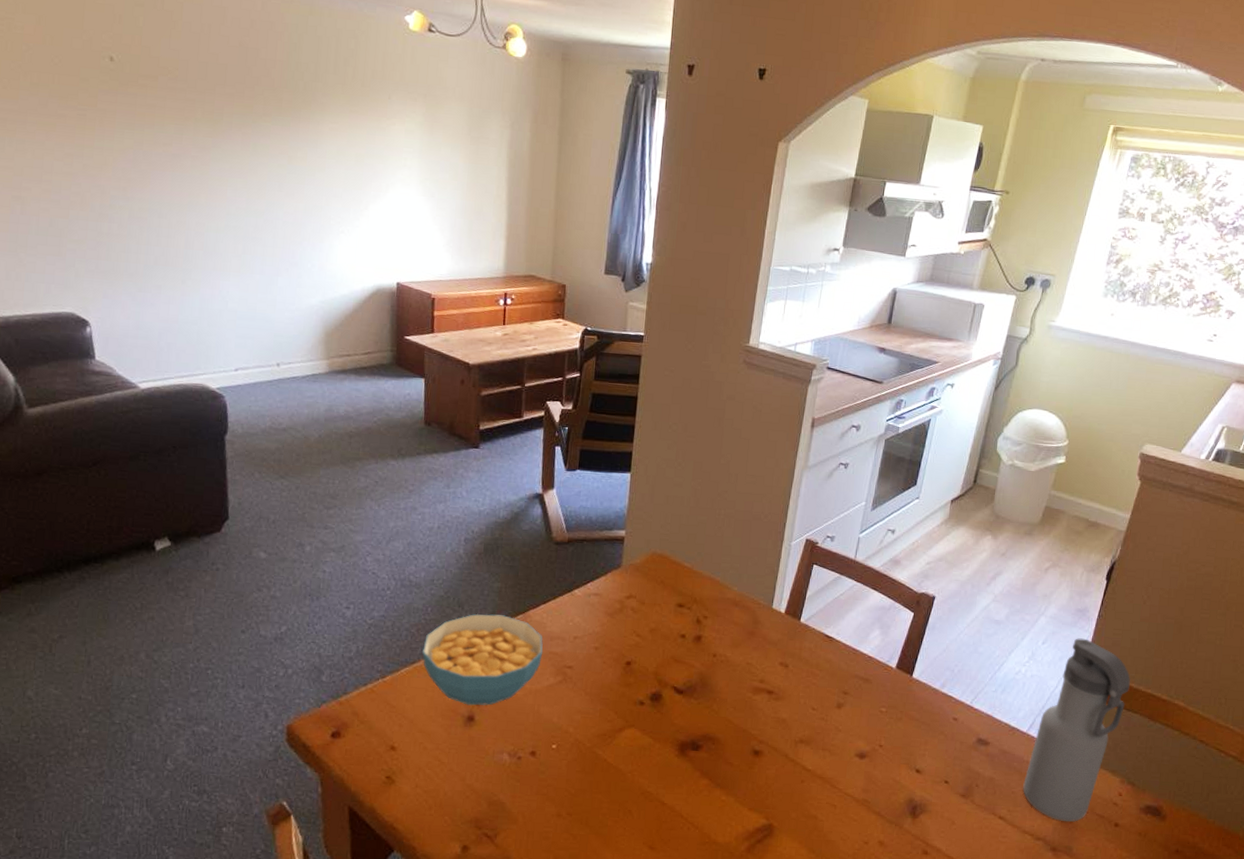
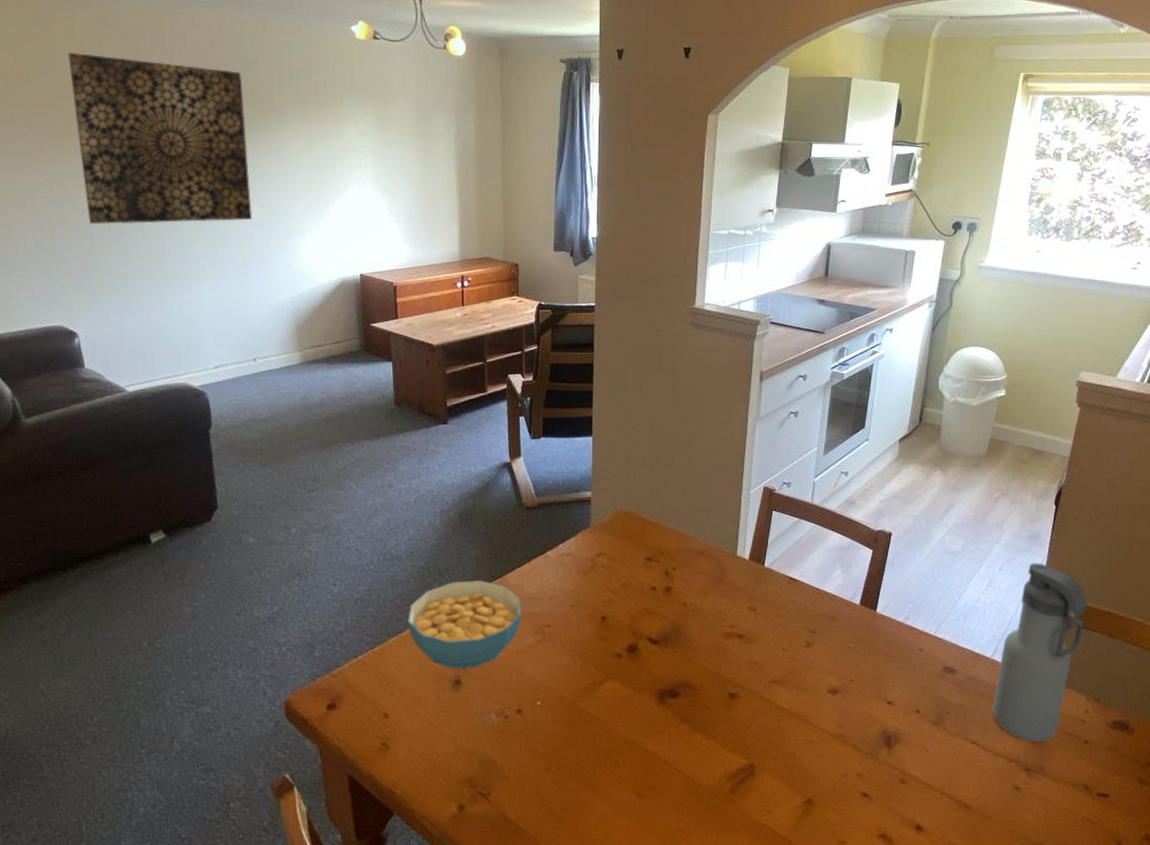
wall art: none [96,18,286,216] -> present [67,52,253,225]

